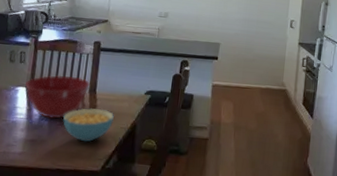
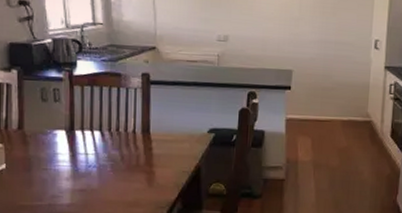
mixing bowl: present [24,75,91,119] -> none [63,114,143,165]
cereal bowl: present [63,108,114,142] -> none [114,151,174,188]

